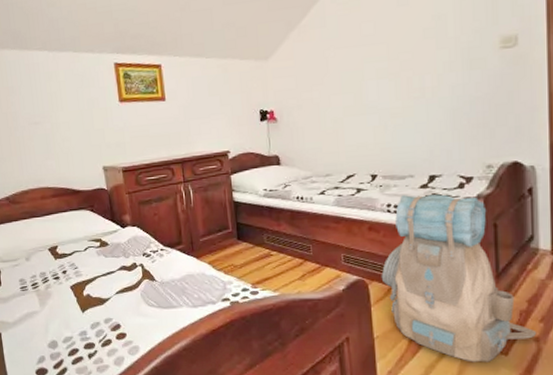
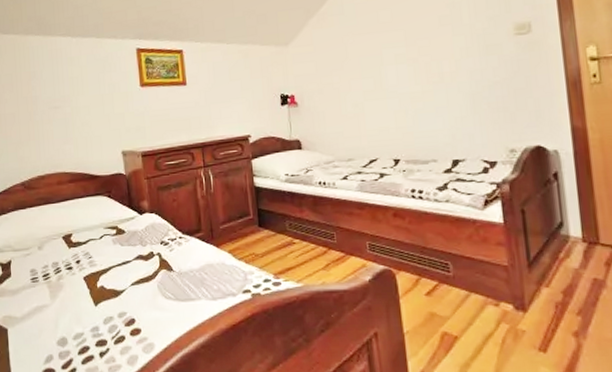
backpack: present [381,194,537,362] -> none [408,179,576,360]

